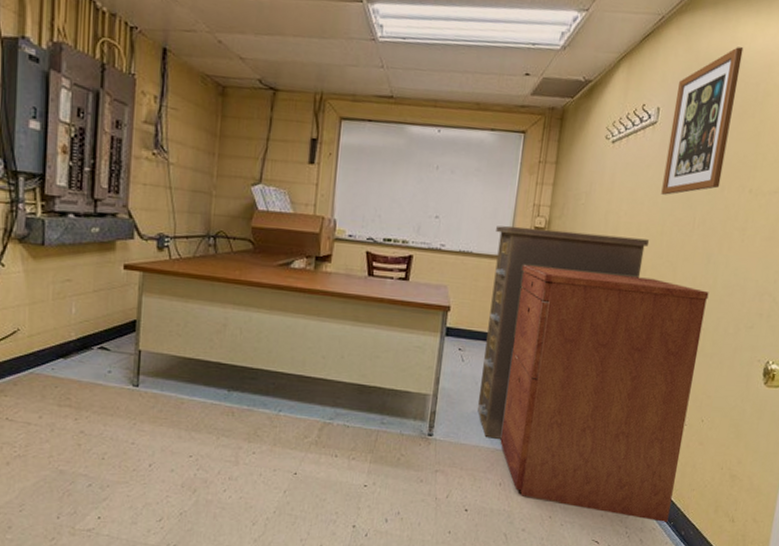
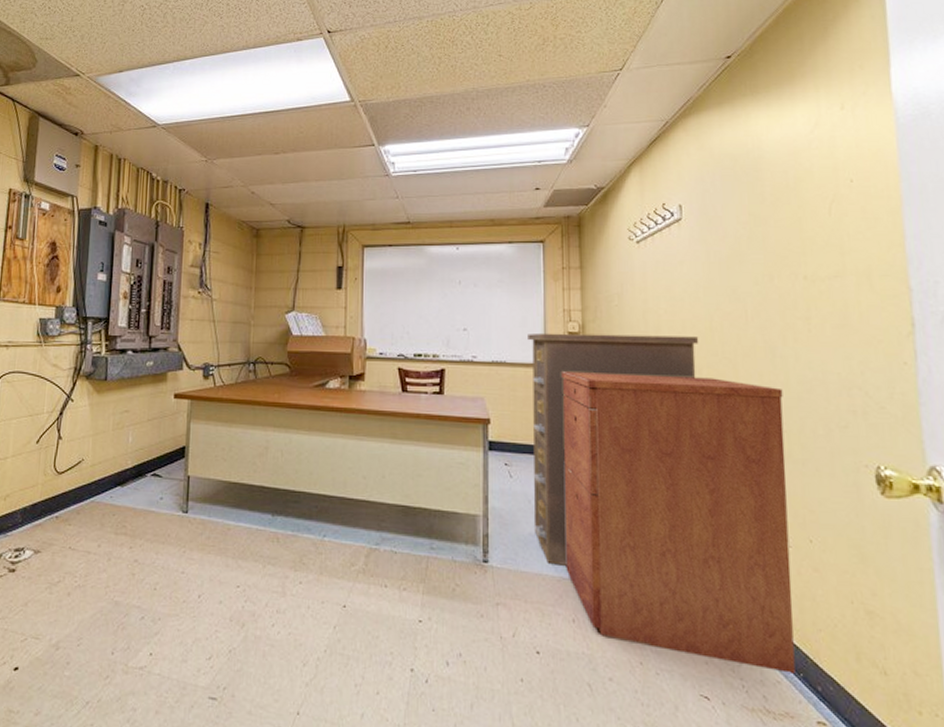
wall art: present [661,47,744,195] -> none [697,139,768,289]

